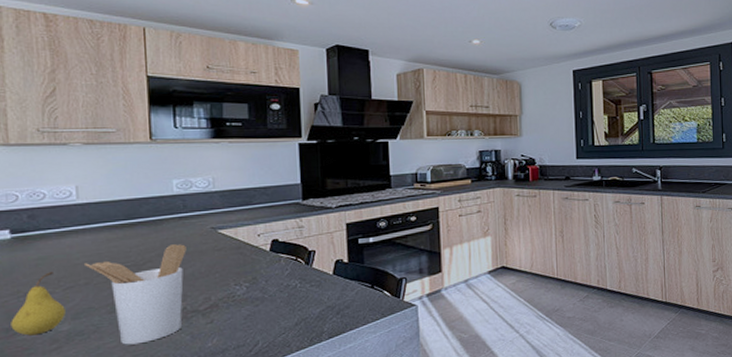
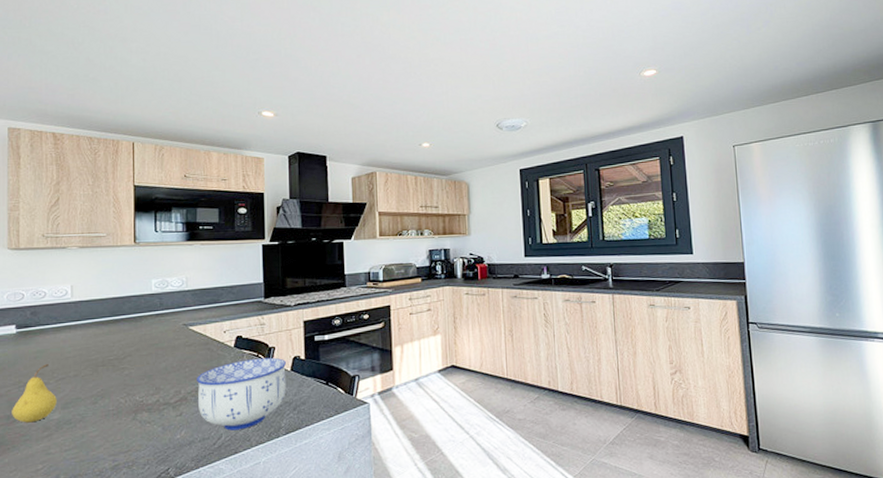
utensil holder: present [85,244,186,345] -> none [75,339,161,435]
bowl: none [229,261,329,337] -> present [197,357,286,431]

